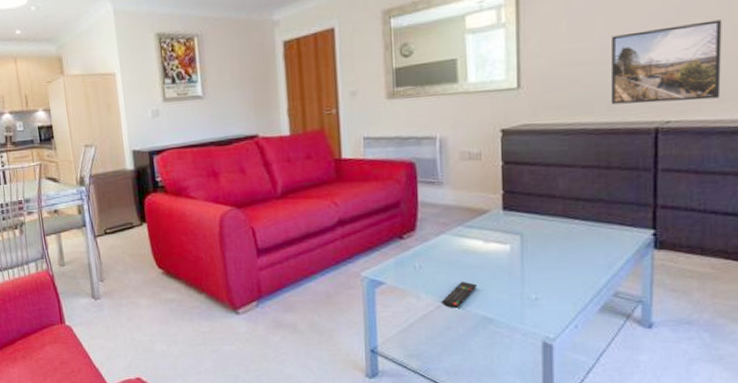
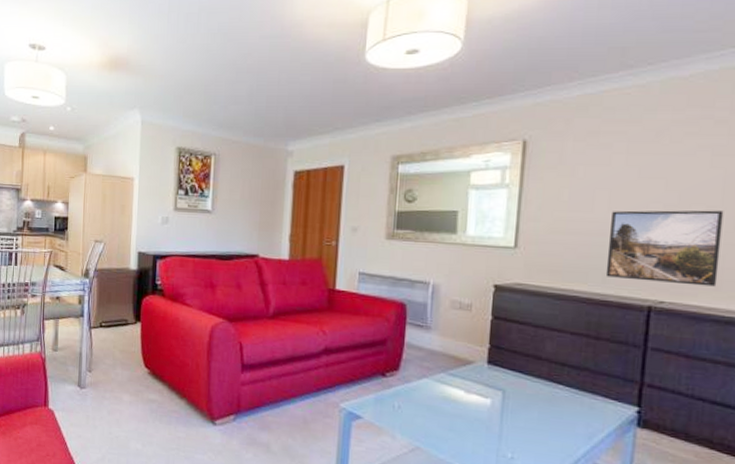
remote control: present [441,281,478,309] -> none [416,428,455,455]

